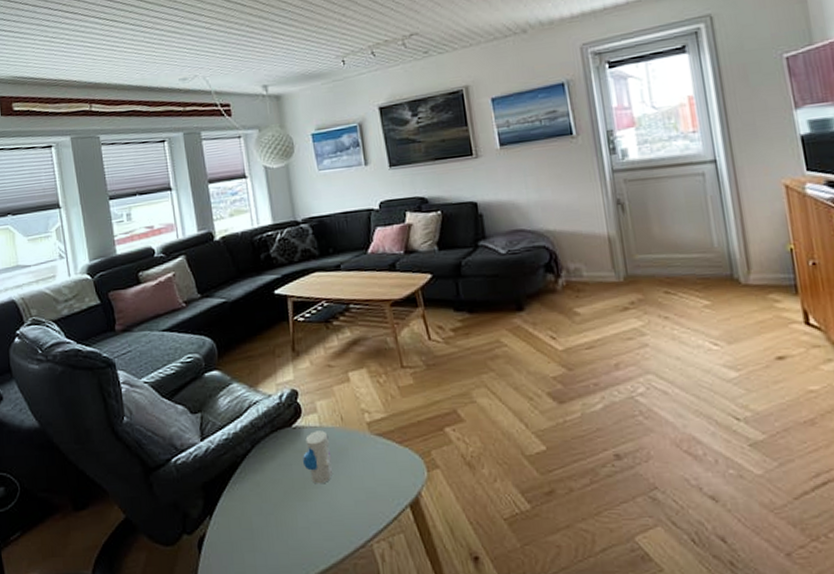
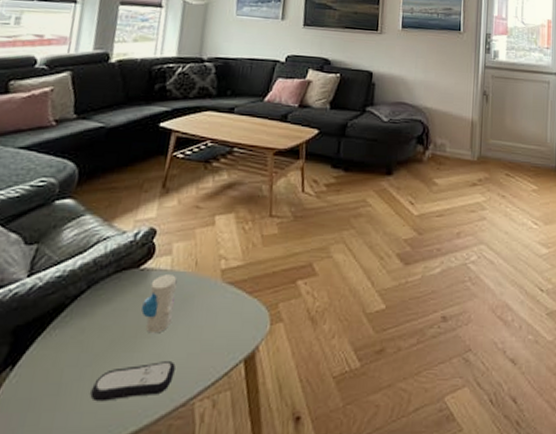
remote control: none [279,508,348,544] -> present [90,361,176,402]

